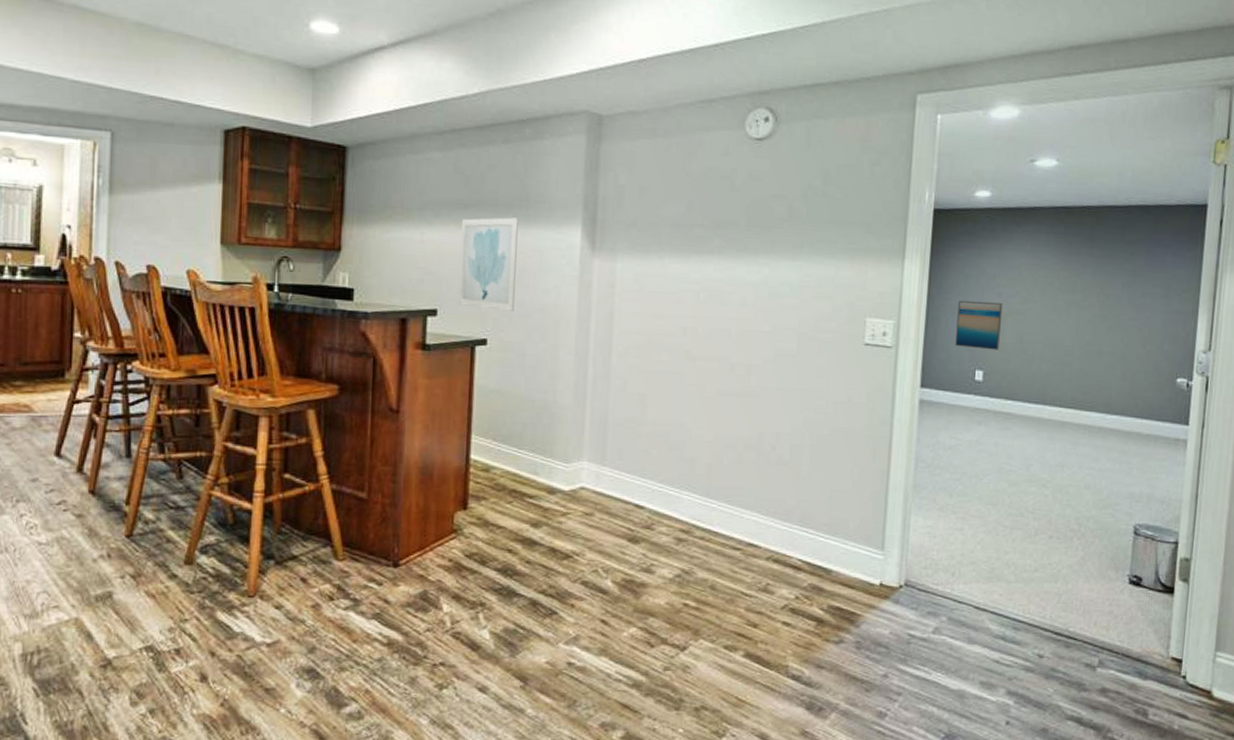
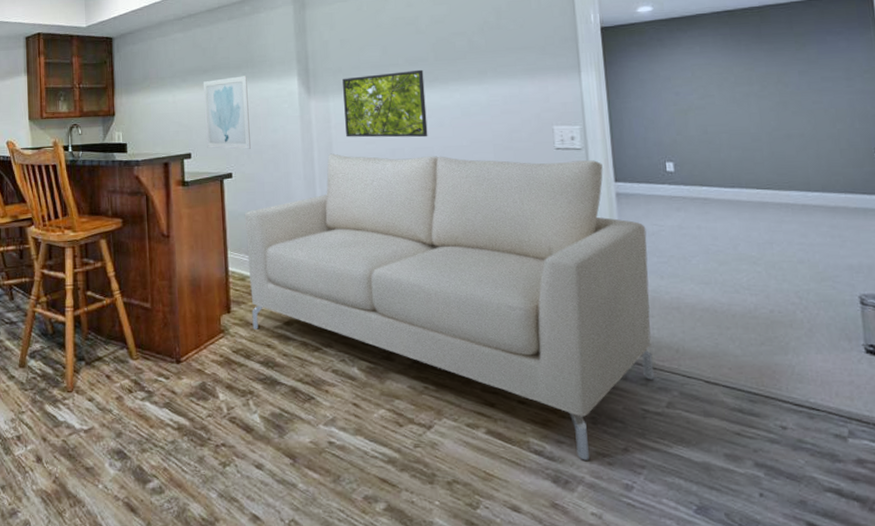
sofa: none [492,326,944,687] -> present [244,153,655,460]
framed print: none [632,234,732,317] -> present [342,69,428,138]
wall art: present [955,300,1004,350] -> none [638,101,686,144]

